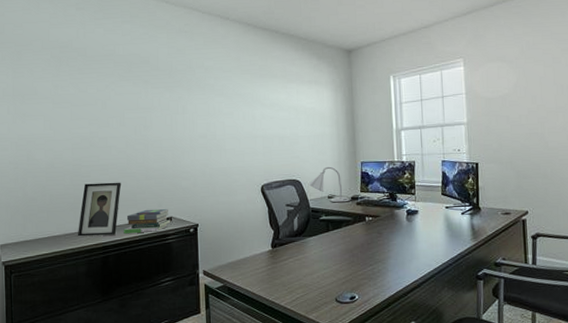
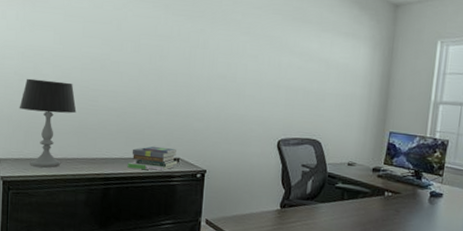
table lamp: none [16,163,71,247] -> present [19,78,77,168]
picture frame: present [77,182,122,237] -> none [79,108,130,167]
table lamp: present [308,166,352,203] -> none [328,131,374,173]

